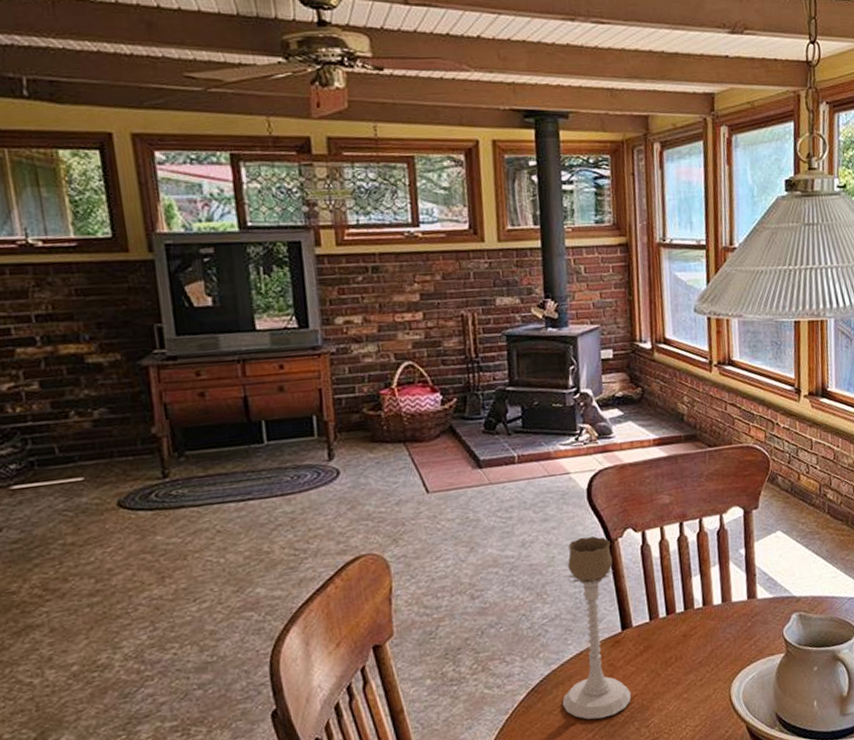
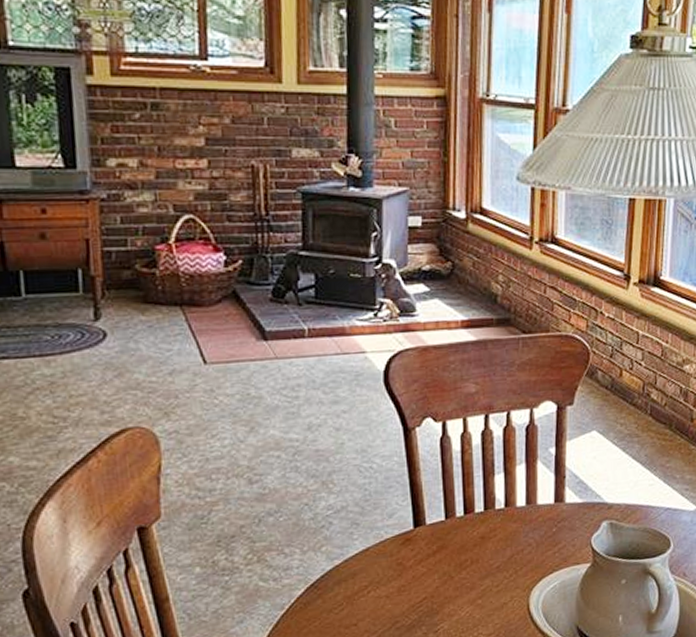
candle holder: present [562,536,632,720] -> none [344,423,421,621]

